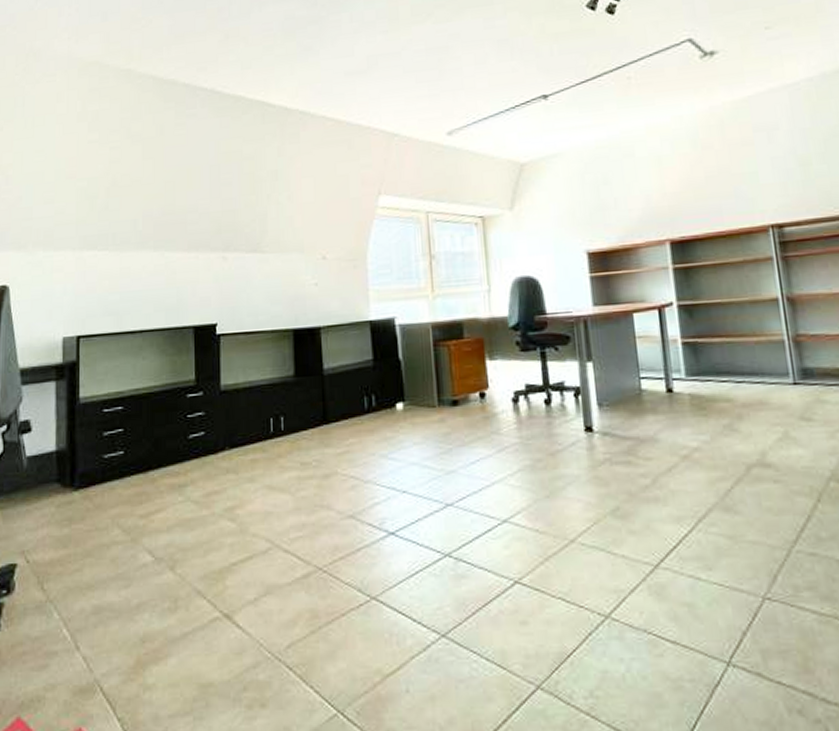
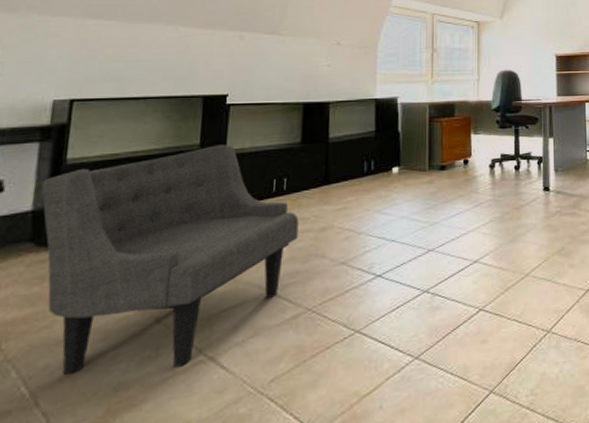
armchair: none [62,379,301,622] -> present [41,144,299,375]

